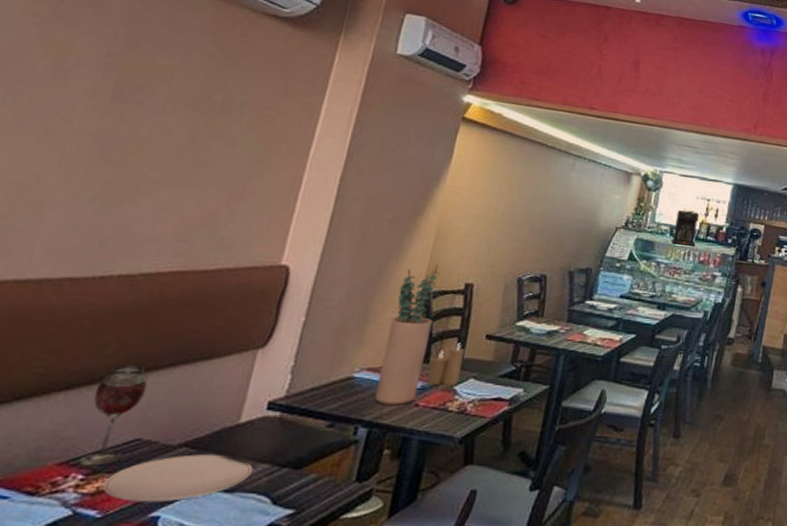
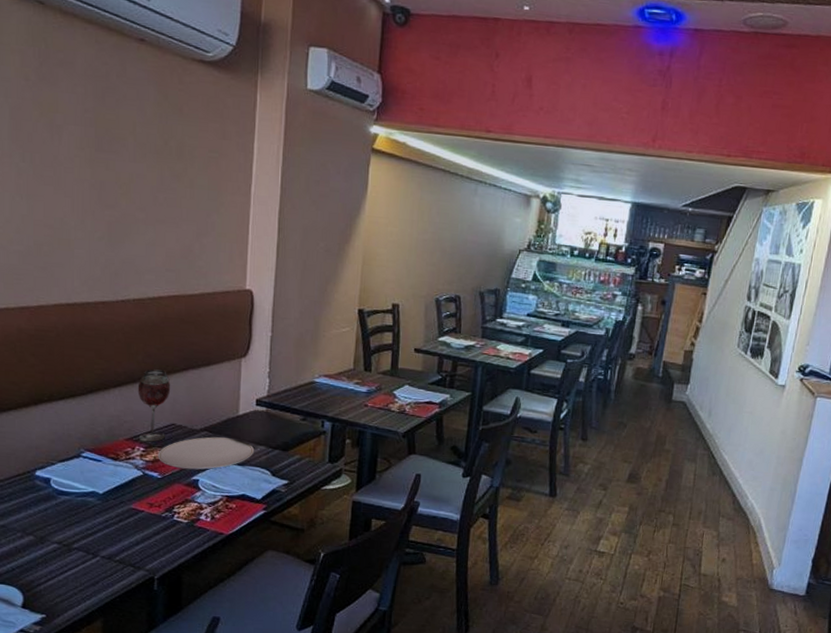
vase: present [375,265,439,406] -> none [333,288,370,406]
candle: present [426,342,466,387] -> none [371,355,399,392]
coffee maker: present [672,210,700,247] -> none [572,231,599,268]

